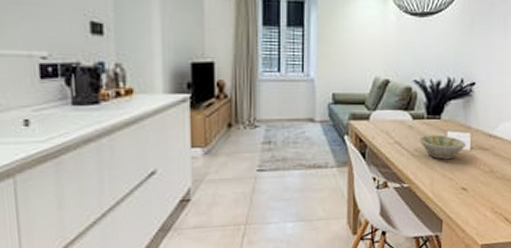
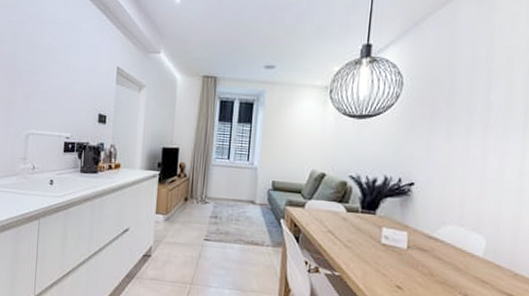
bowl: present [419,134,467,160] -> none [353,228,403,256]

